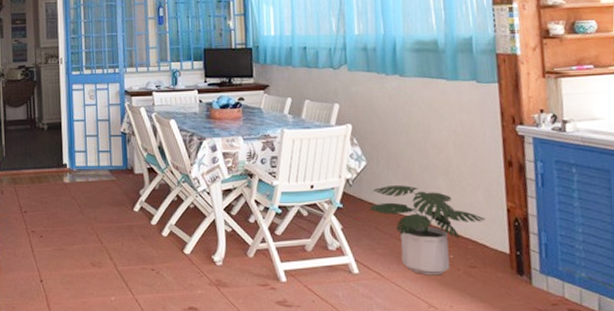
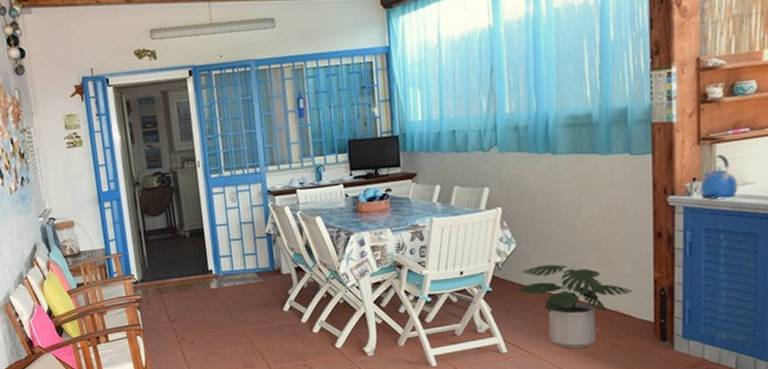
kettle: none [548,89,587,131] -> present [700,154,738,198]

